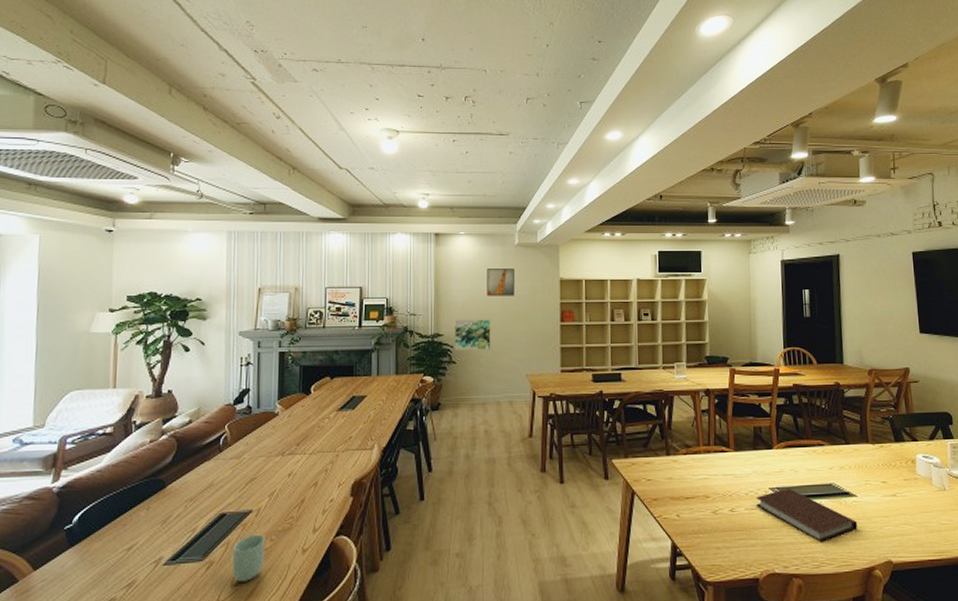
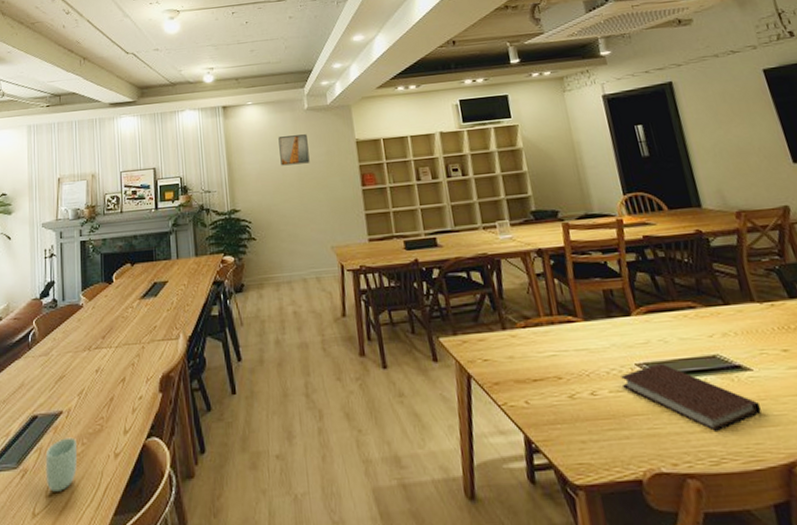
wall art: present [455,319,491,350] -> none [251,190,291,226]

